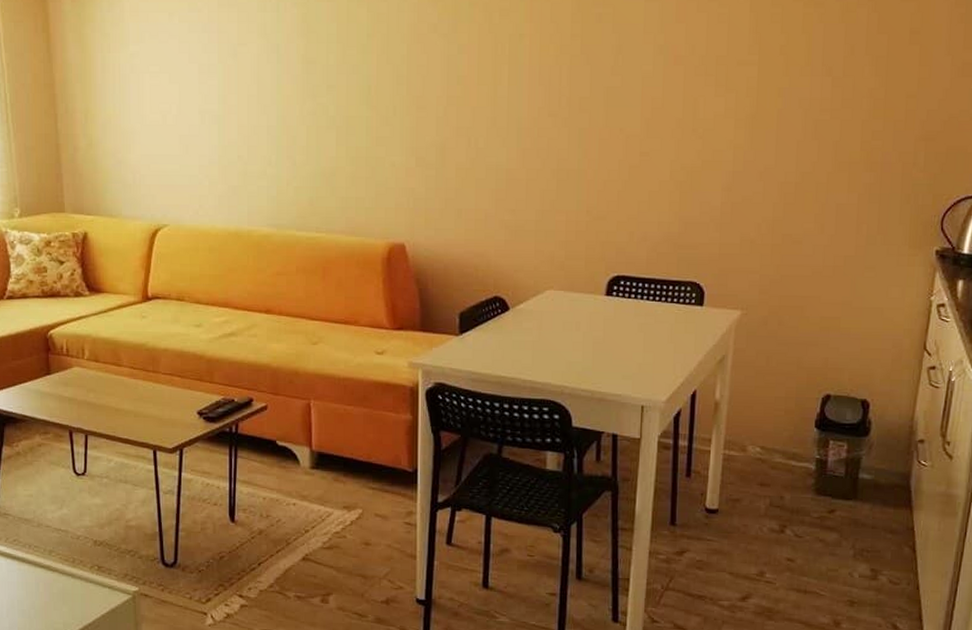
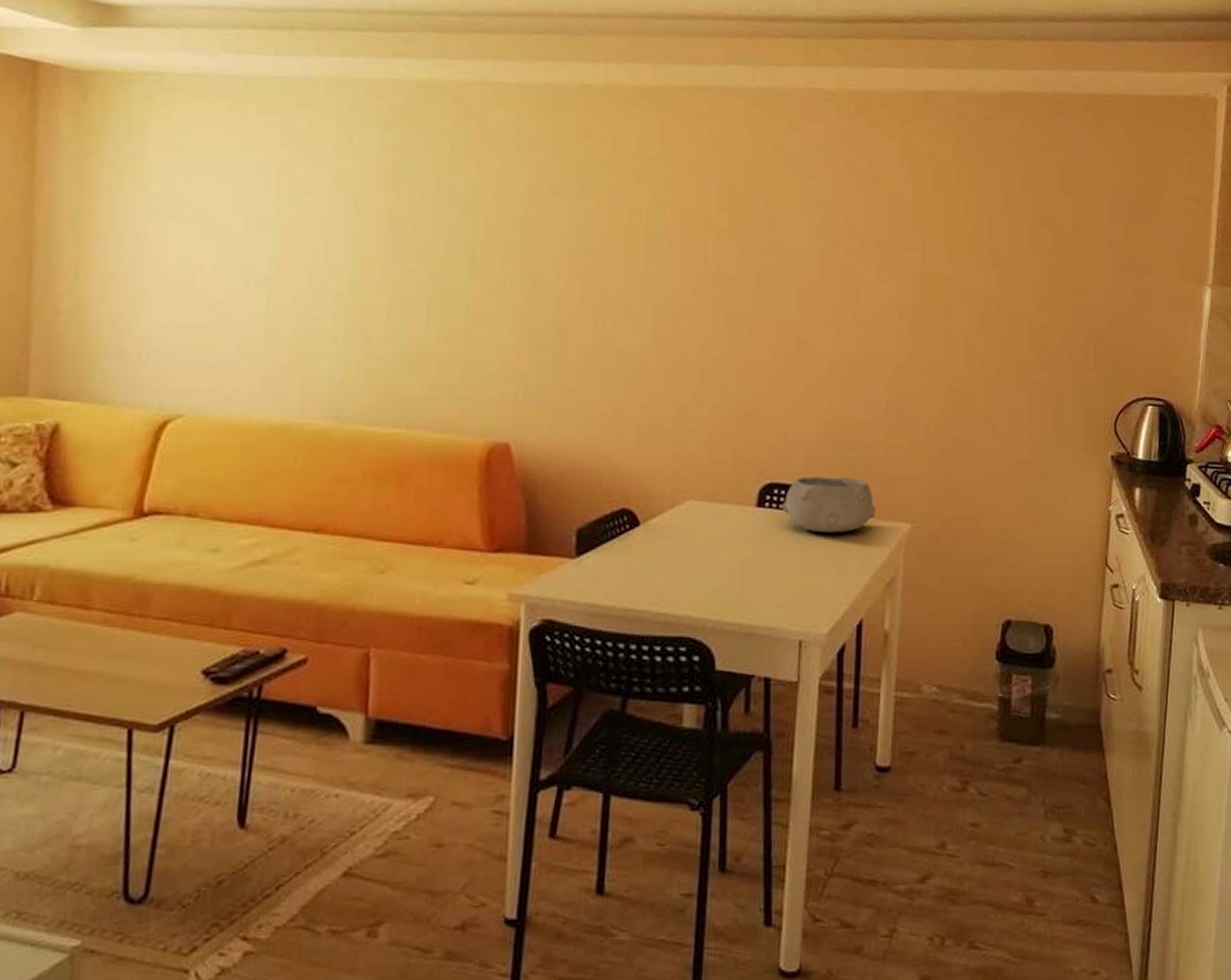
bowl: none [628,270,709,318] -> present [783,476,875,533]

